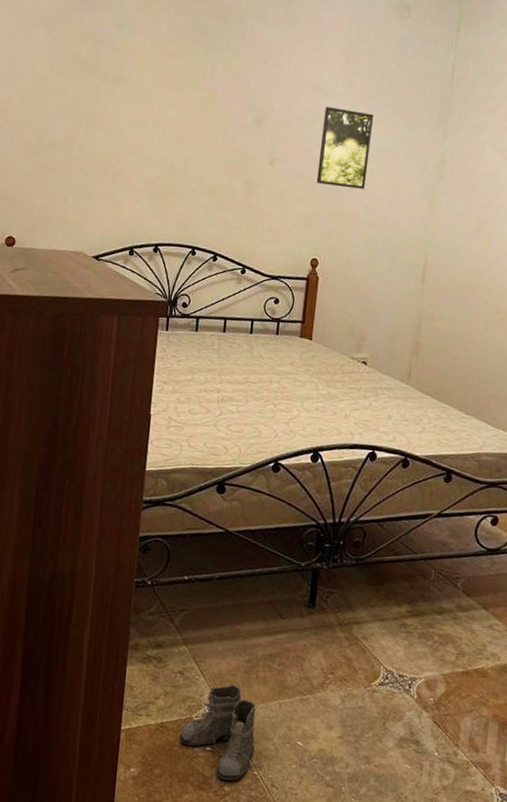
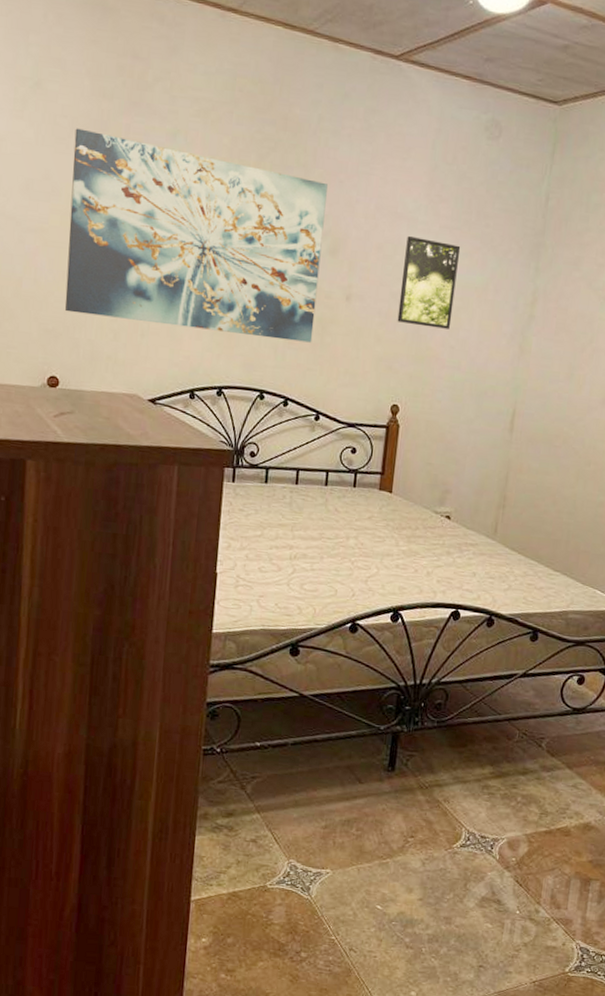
wall art: none [22,22,254,204] -> present [64,128,328,343]
boots: present [179,684,265,781] -> none [253,851,343,947]

